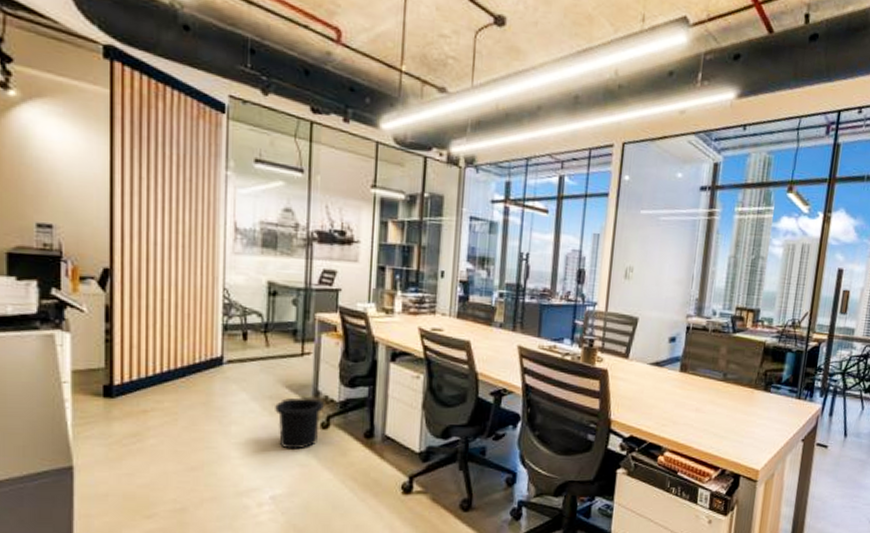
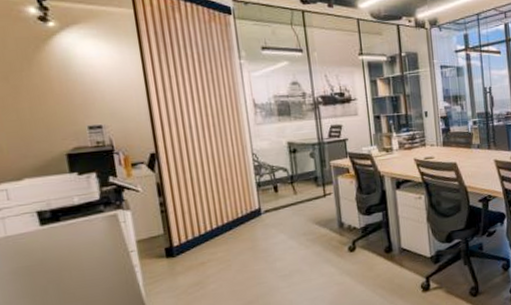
trash can: present [275,397,324,450] -> none [309,228,349,273]

